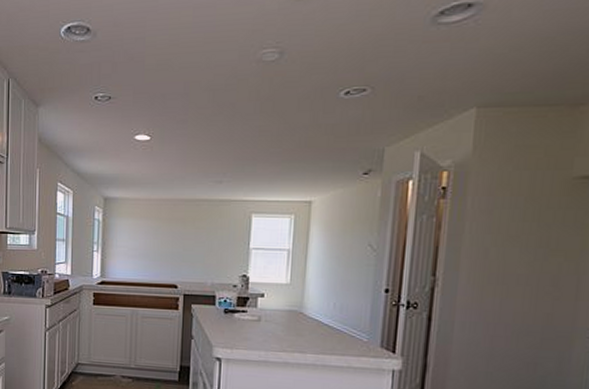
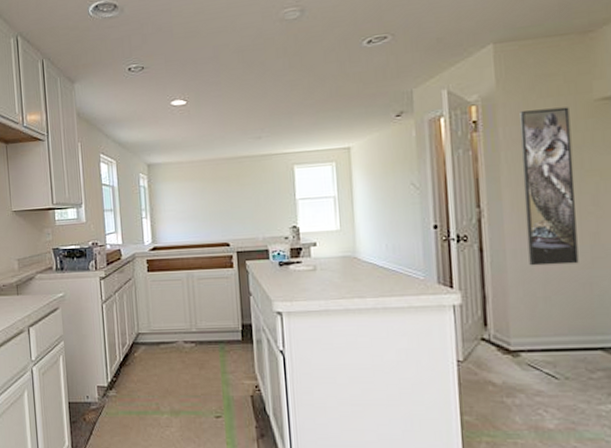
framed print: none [476,182,545,343] -> present [520,107,579,266]

